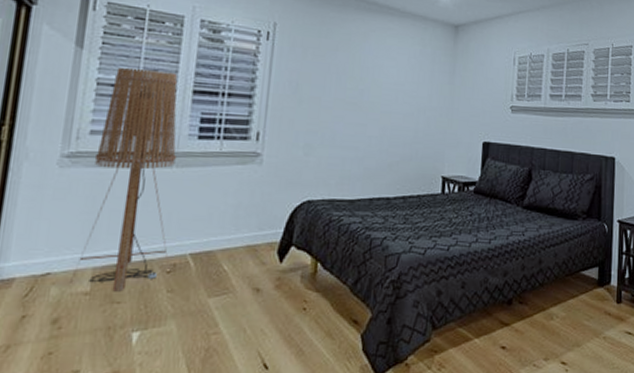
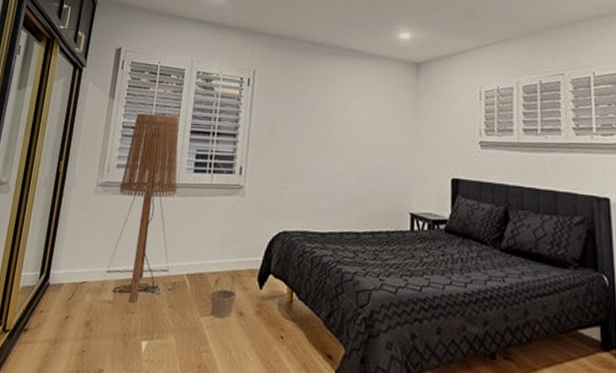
basket: none [218,246,252,297] -> present [209,271,237,318]

